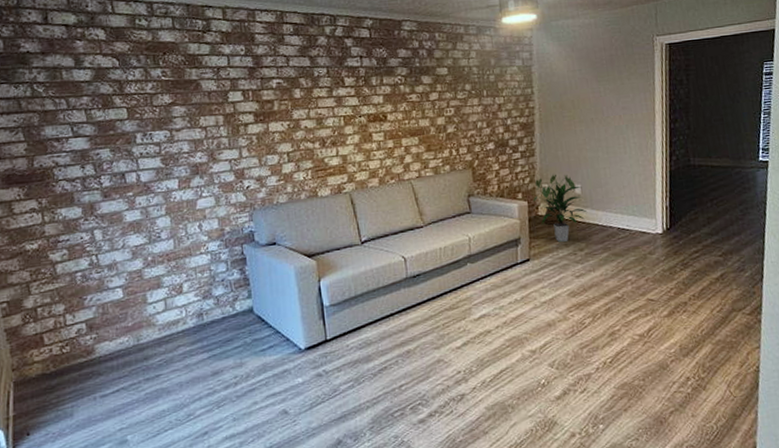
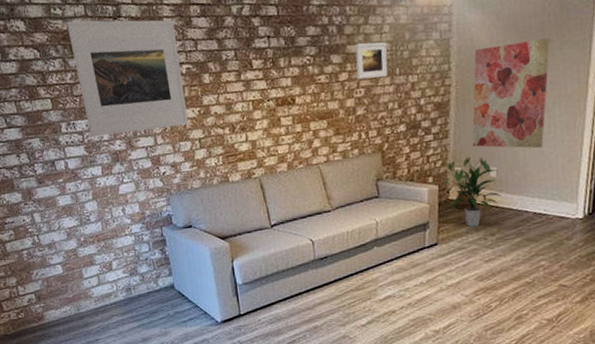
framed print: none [152,32,278,149] -> present [67,19,189,138]
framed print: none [444,66,476,100] -> present [355,42,388,80]
wall art: none [554,69,621,168] -> present [472,38,551,149]

